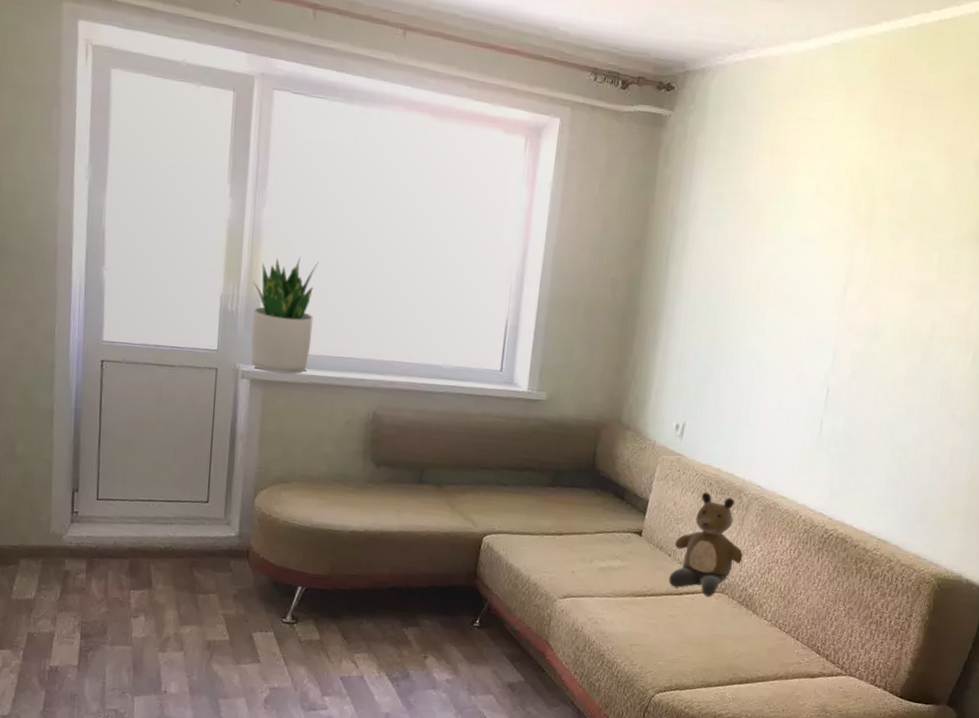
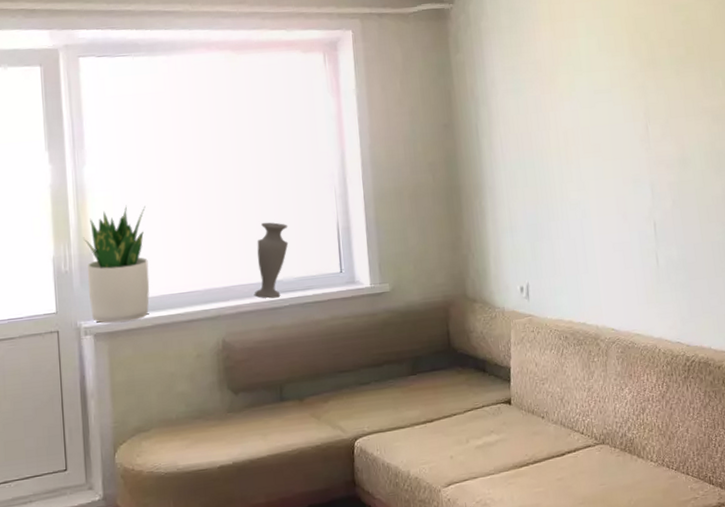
vase: none [411,303,457,384] -> present [254,222,289,300]
bear: present [669,492,745,597] -> none [545,346,615,451]

